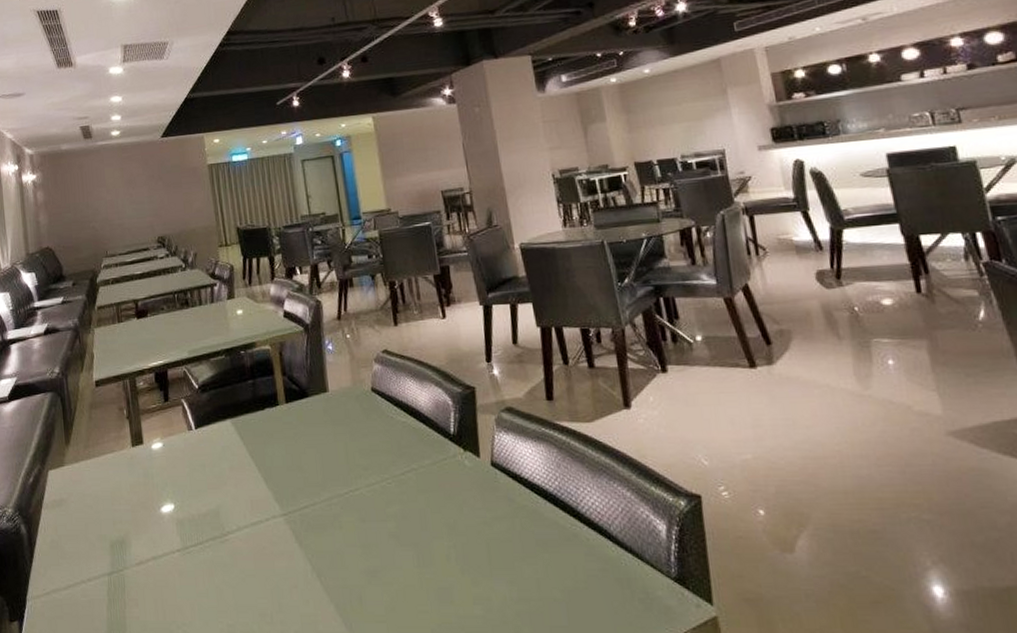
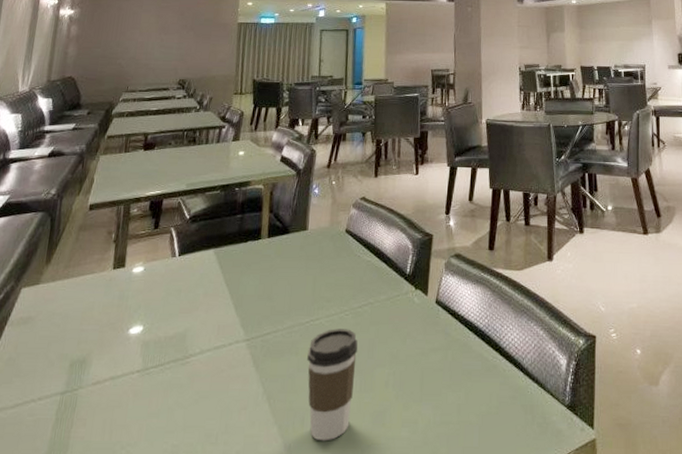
coffee cup: none [352,499,413,621] -> present [307,329,358,441]

